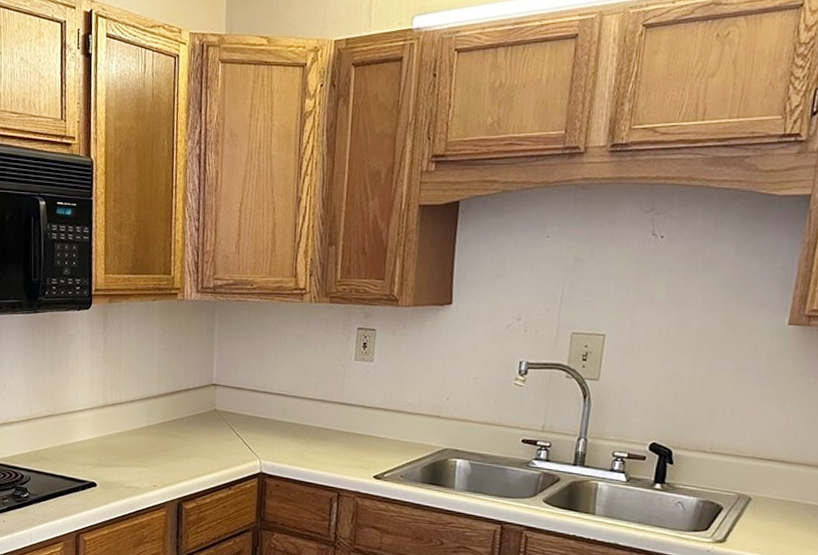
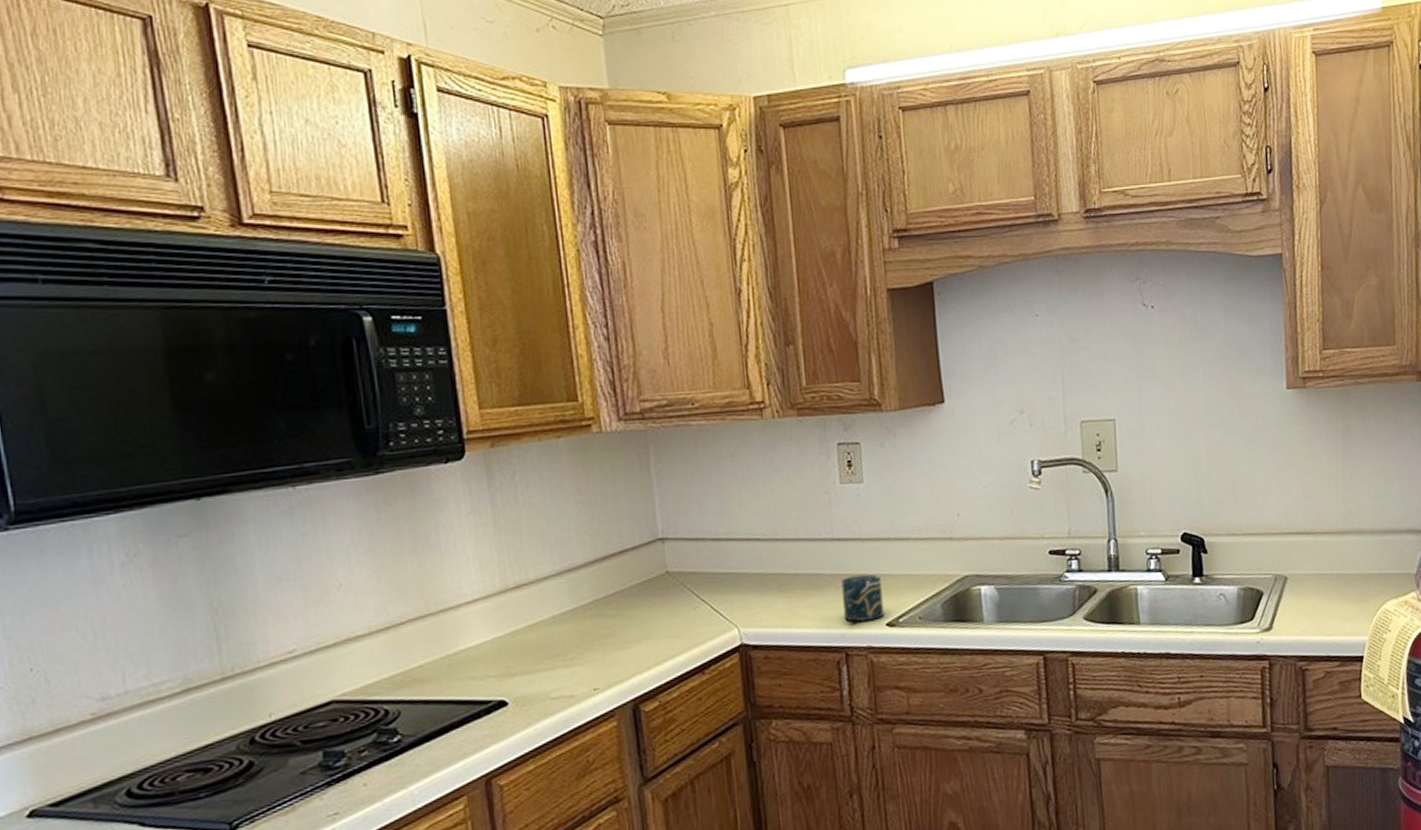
cup: none [341,434,375,472] -> present [841,574,884,622]

